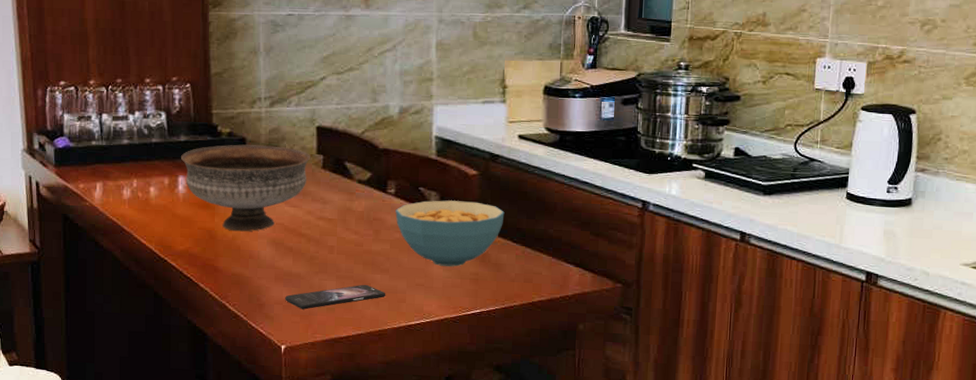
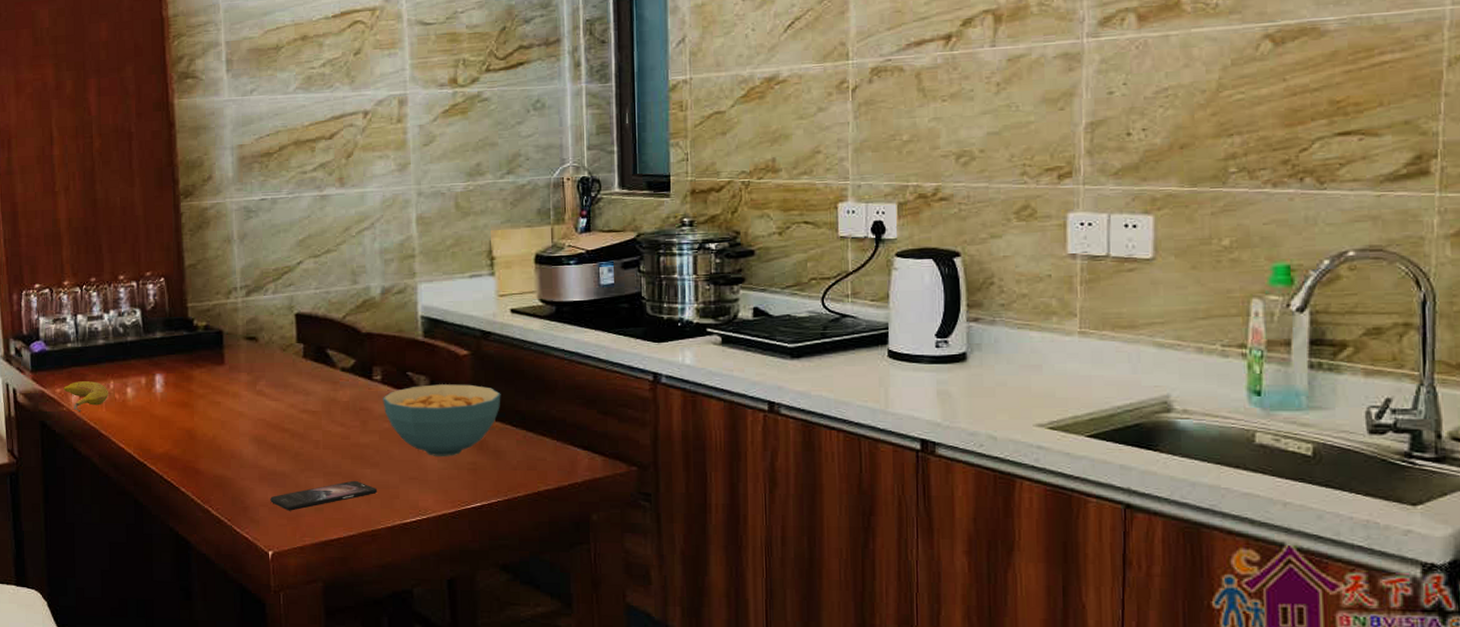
fruit: none [87,178,131,208] -> present [63,381,108,413]
bowl: present [181,144,311,232] -> none [157,337,291,430]

